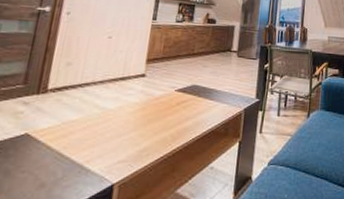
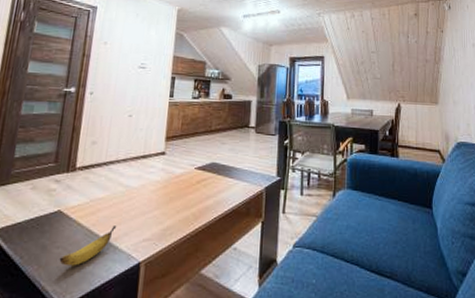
banana: none [24,148,90,191] -> present [59,226,117,266]

